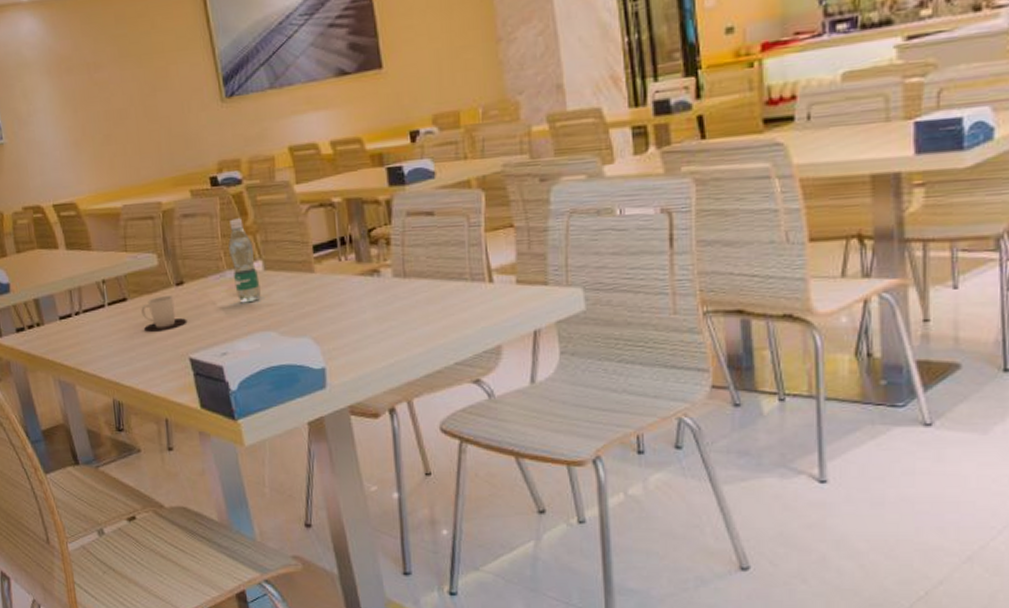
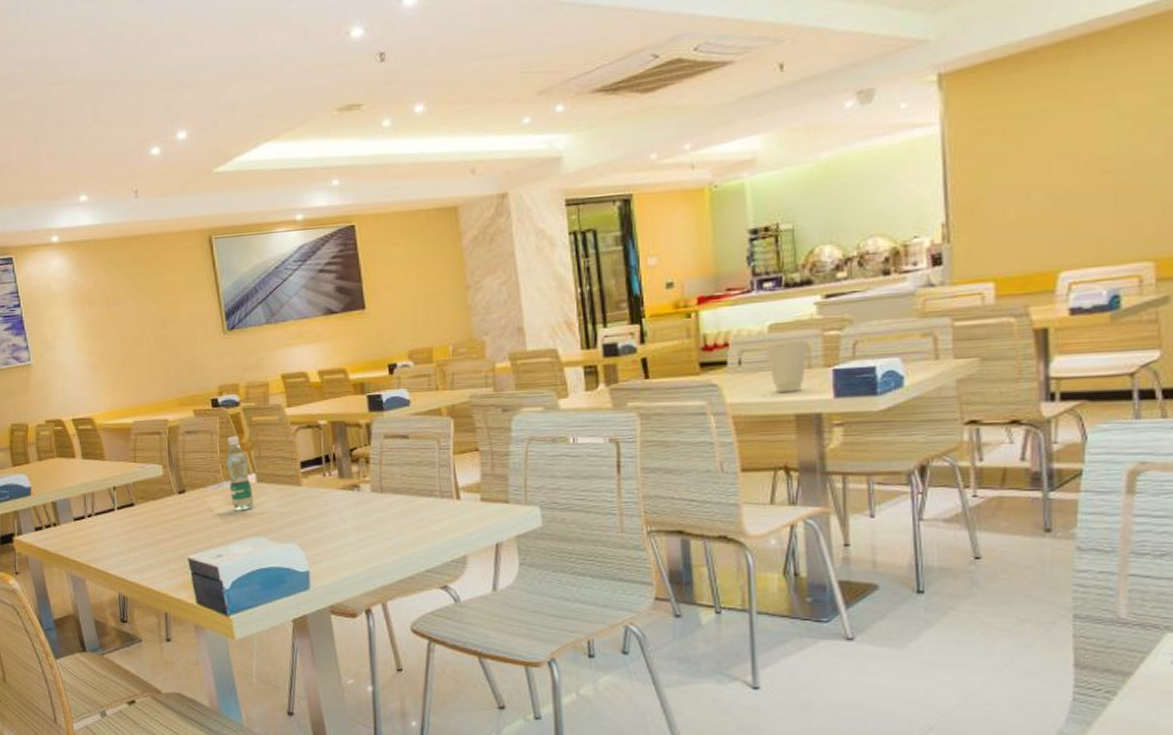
cup: present [141,296,187,332] -> none [146,503,187,534]
cup: none [837,90,886,150] -> present [765,341,808,392]

